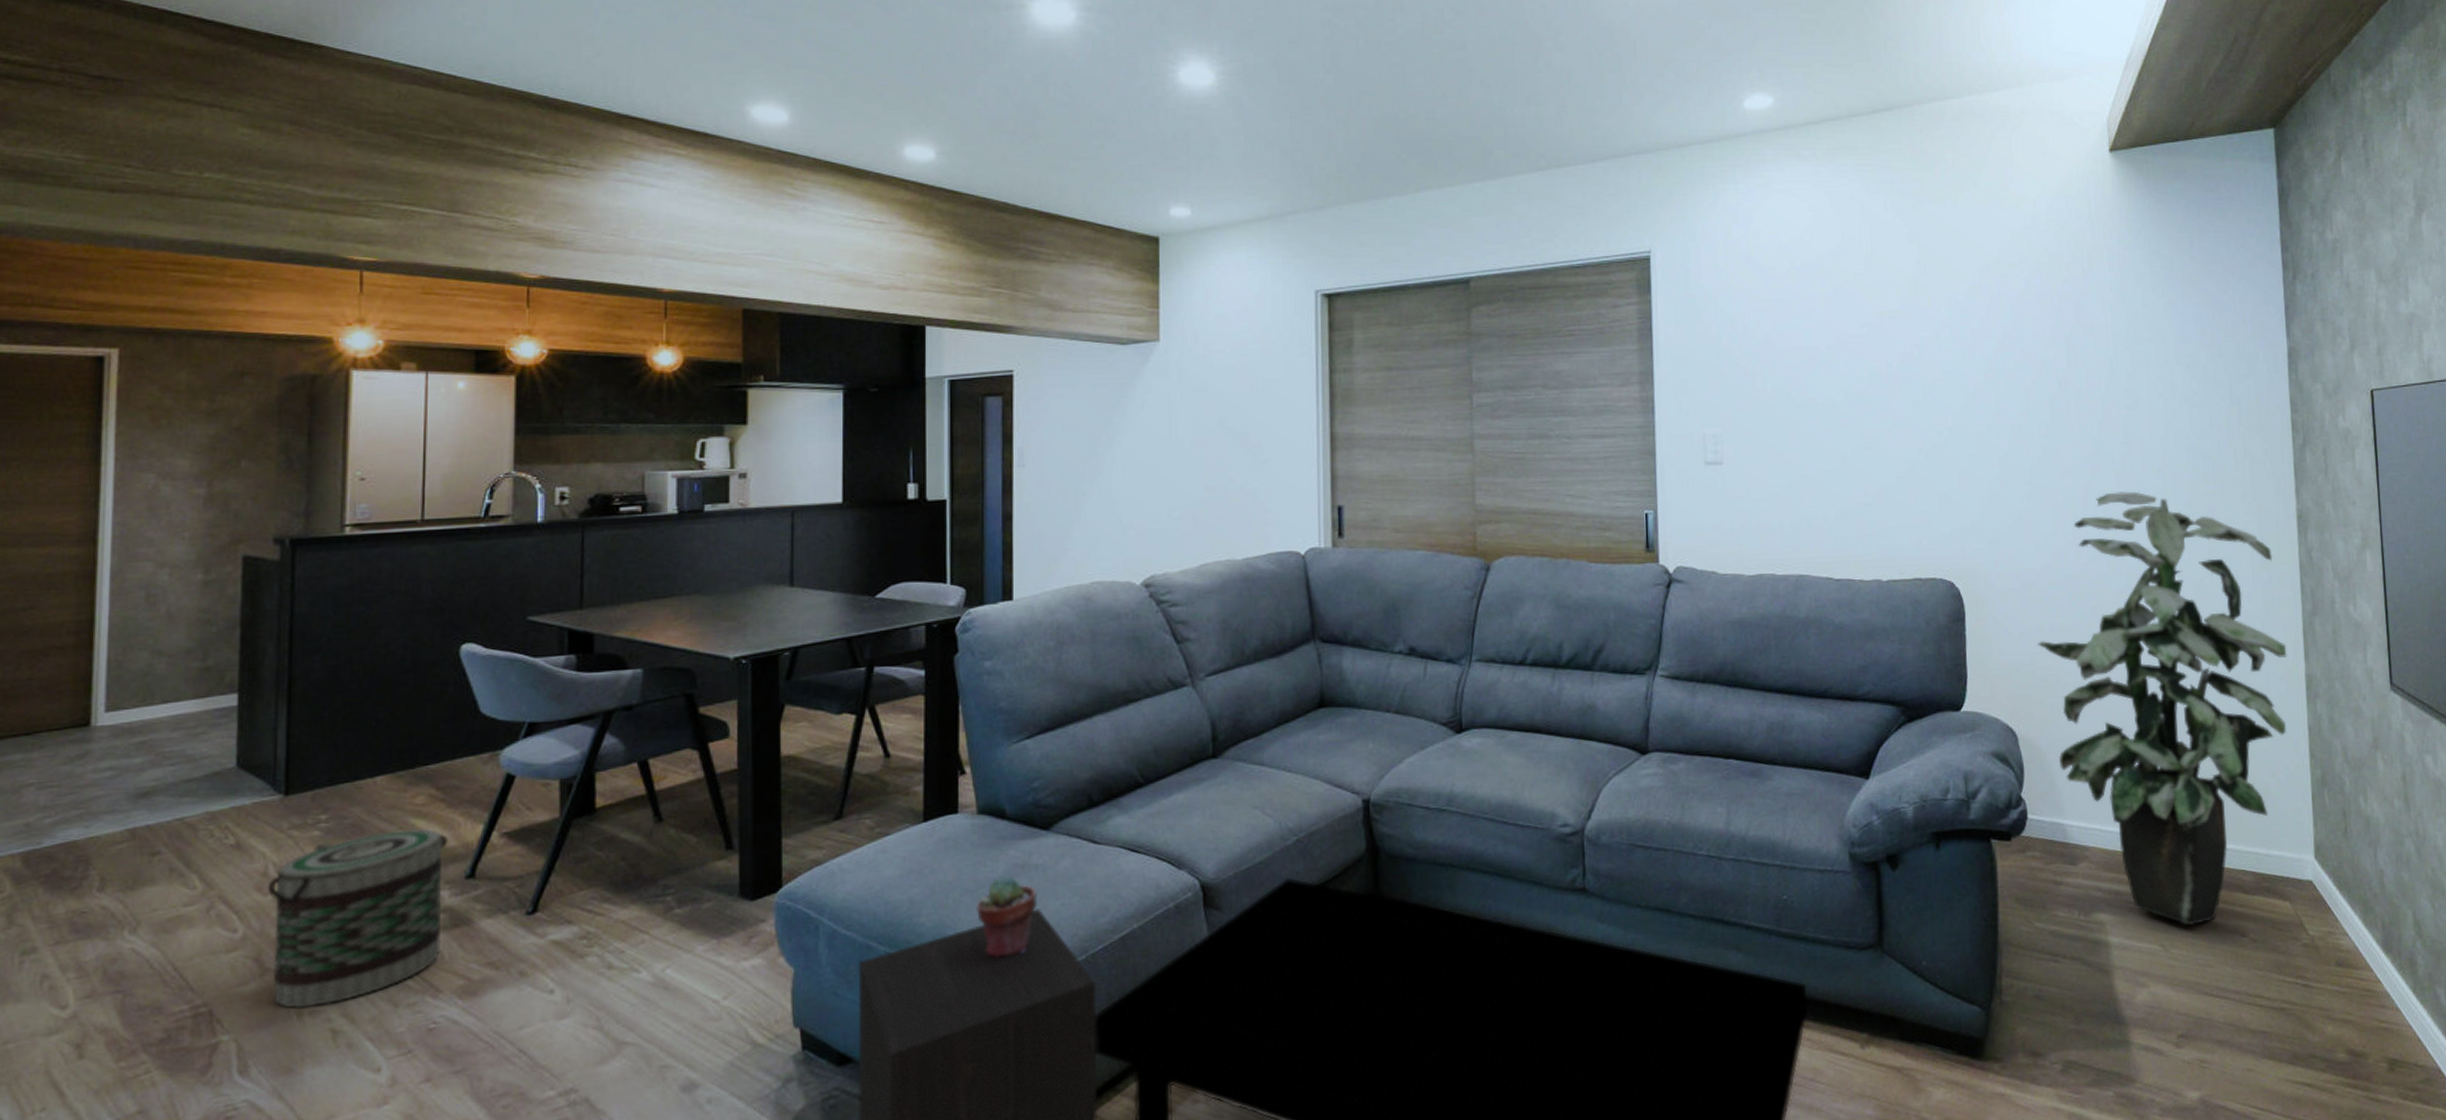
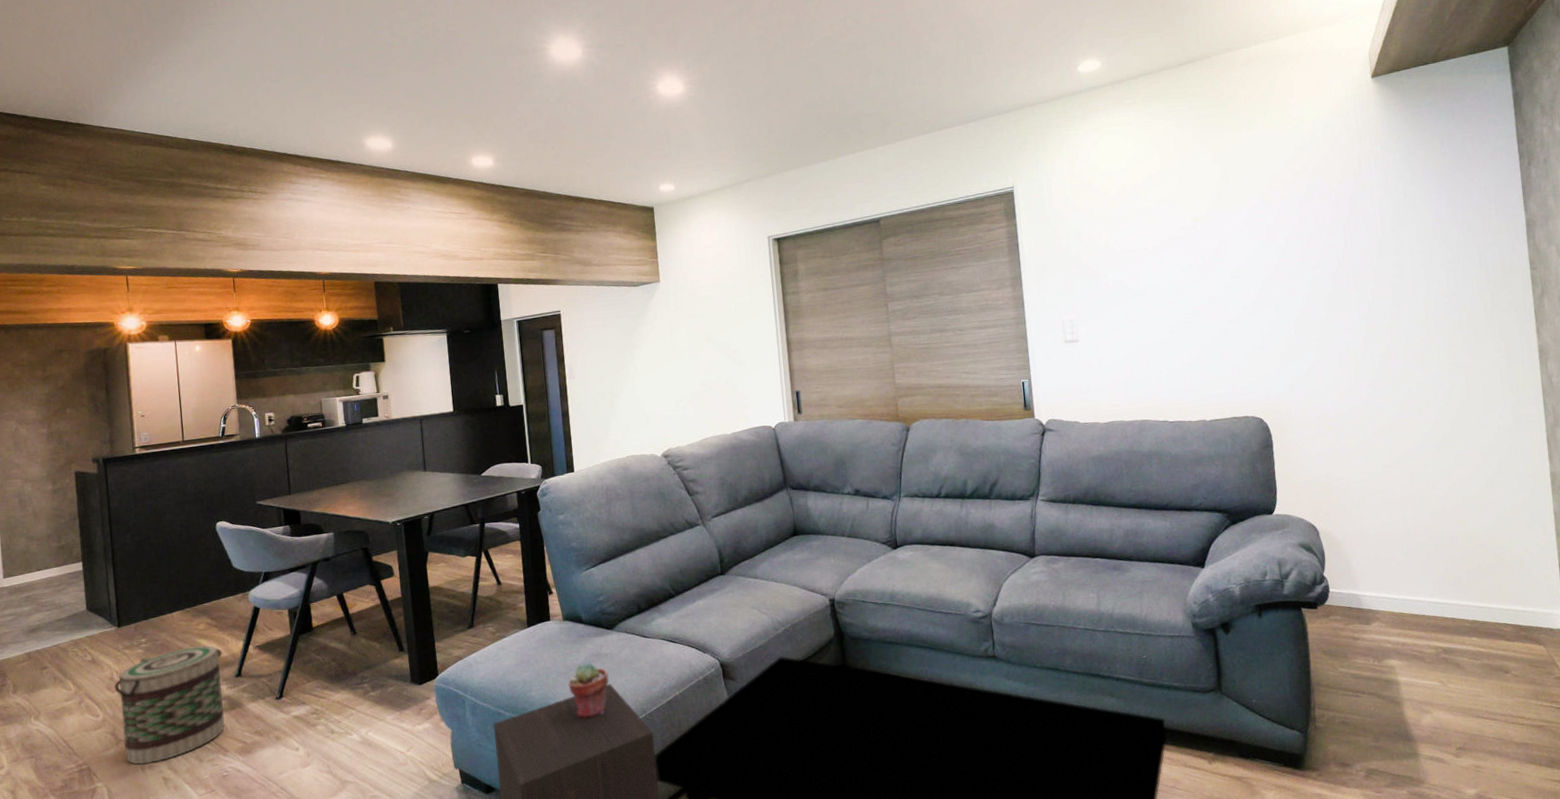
indoor plant: present [2037,491,2287,927] -> none [1331,340,1536,667]

